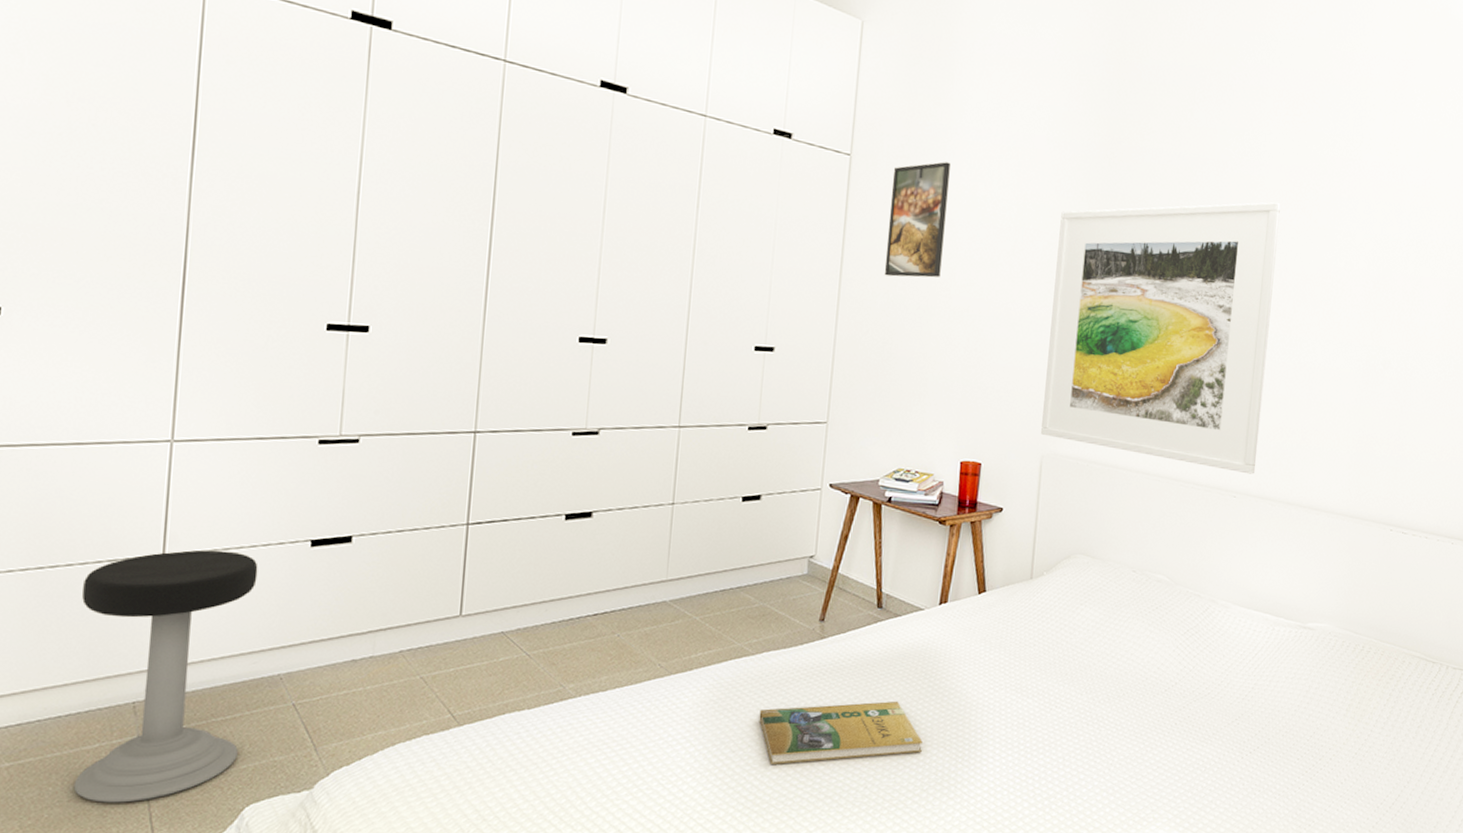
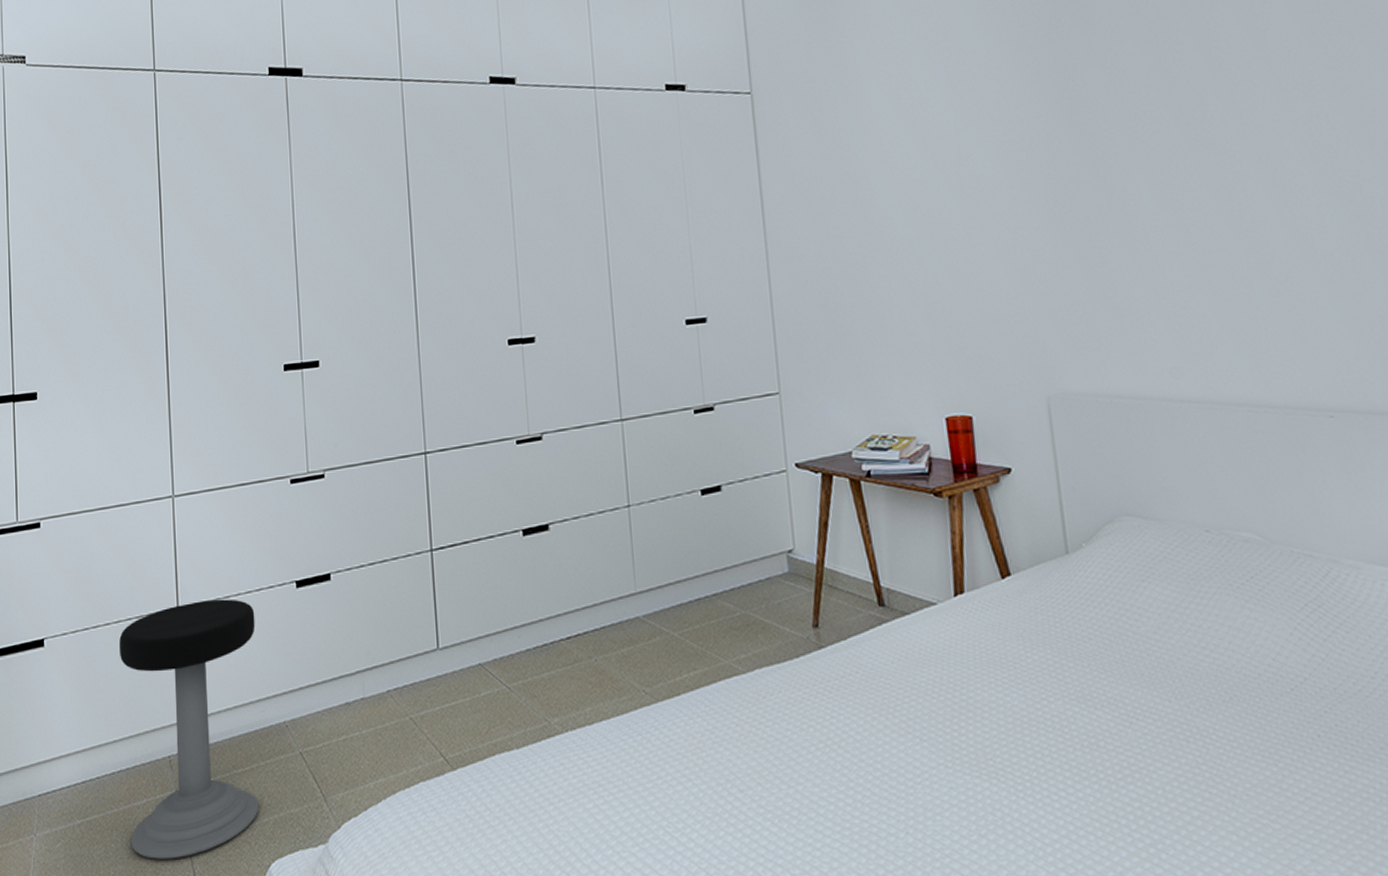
booklet: present [759,701,923,764] -> none [763,721,969,806]
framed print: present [884,162,951,278] -> none [801,76,878,217]
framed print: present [1041,201,1281,474] -> none [1009,28,1355,384]

